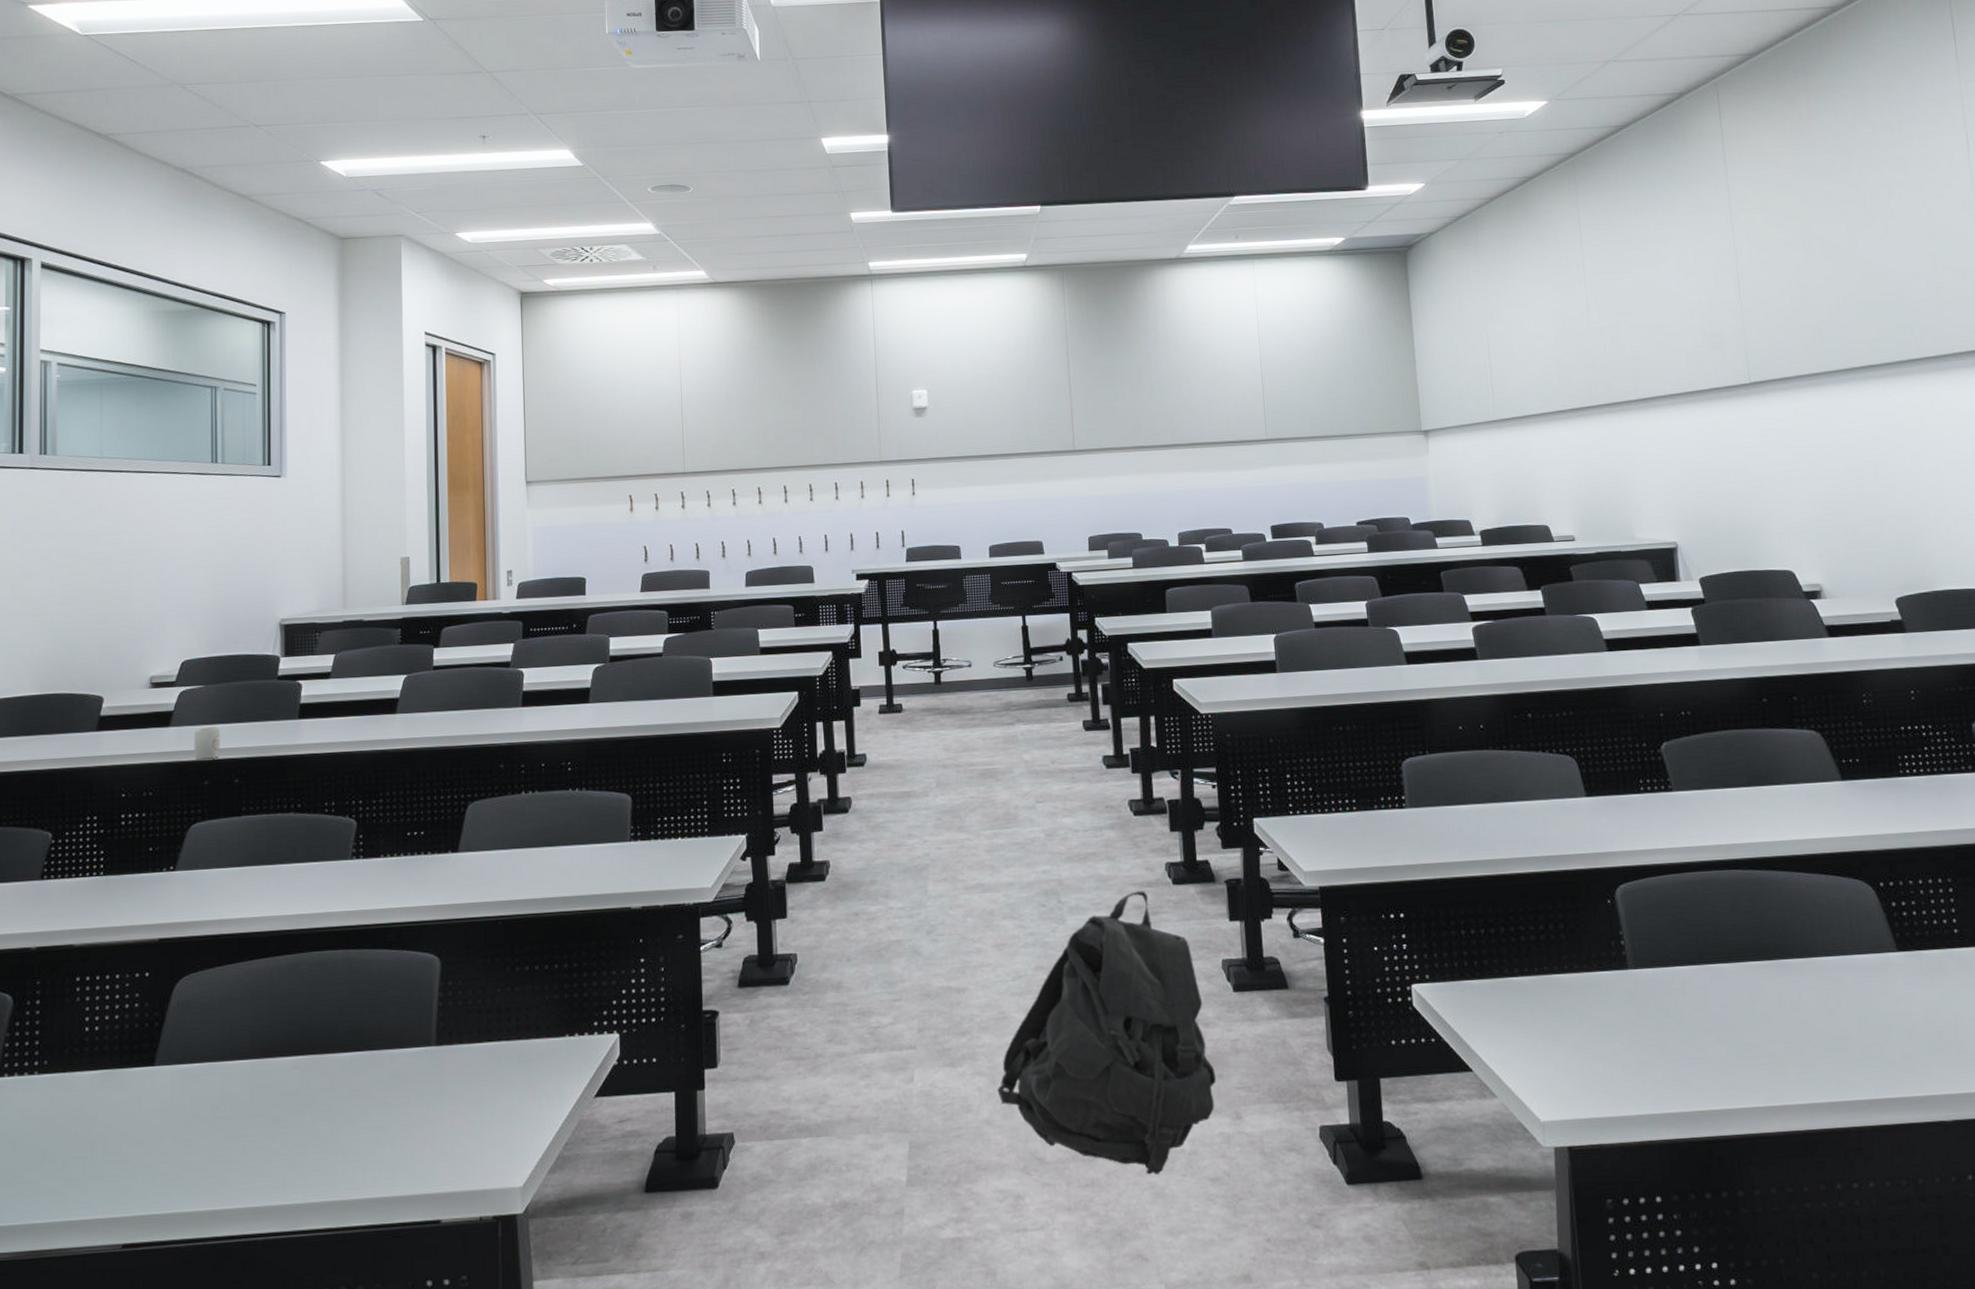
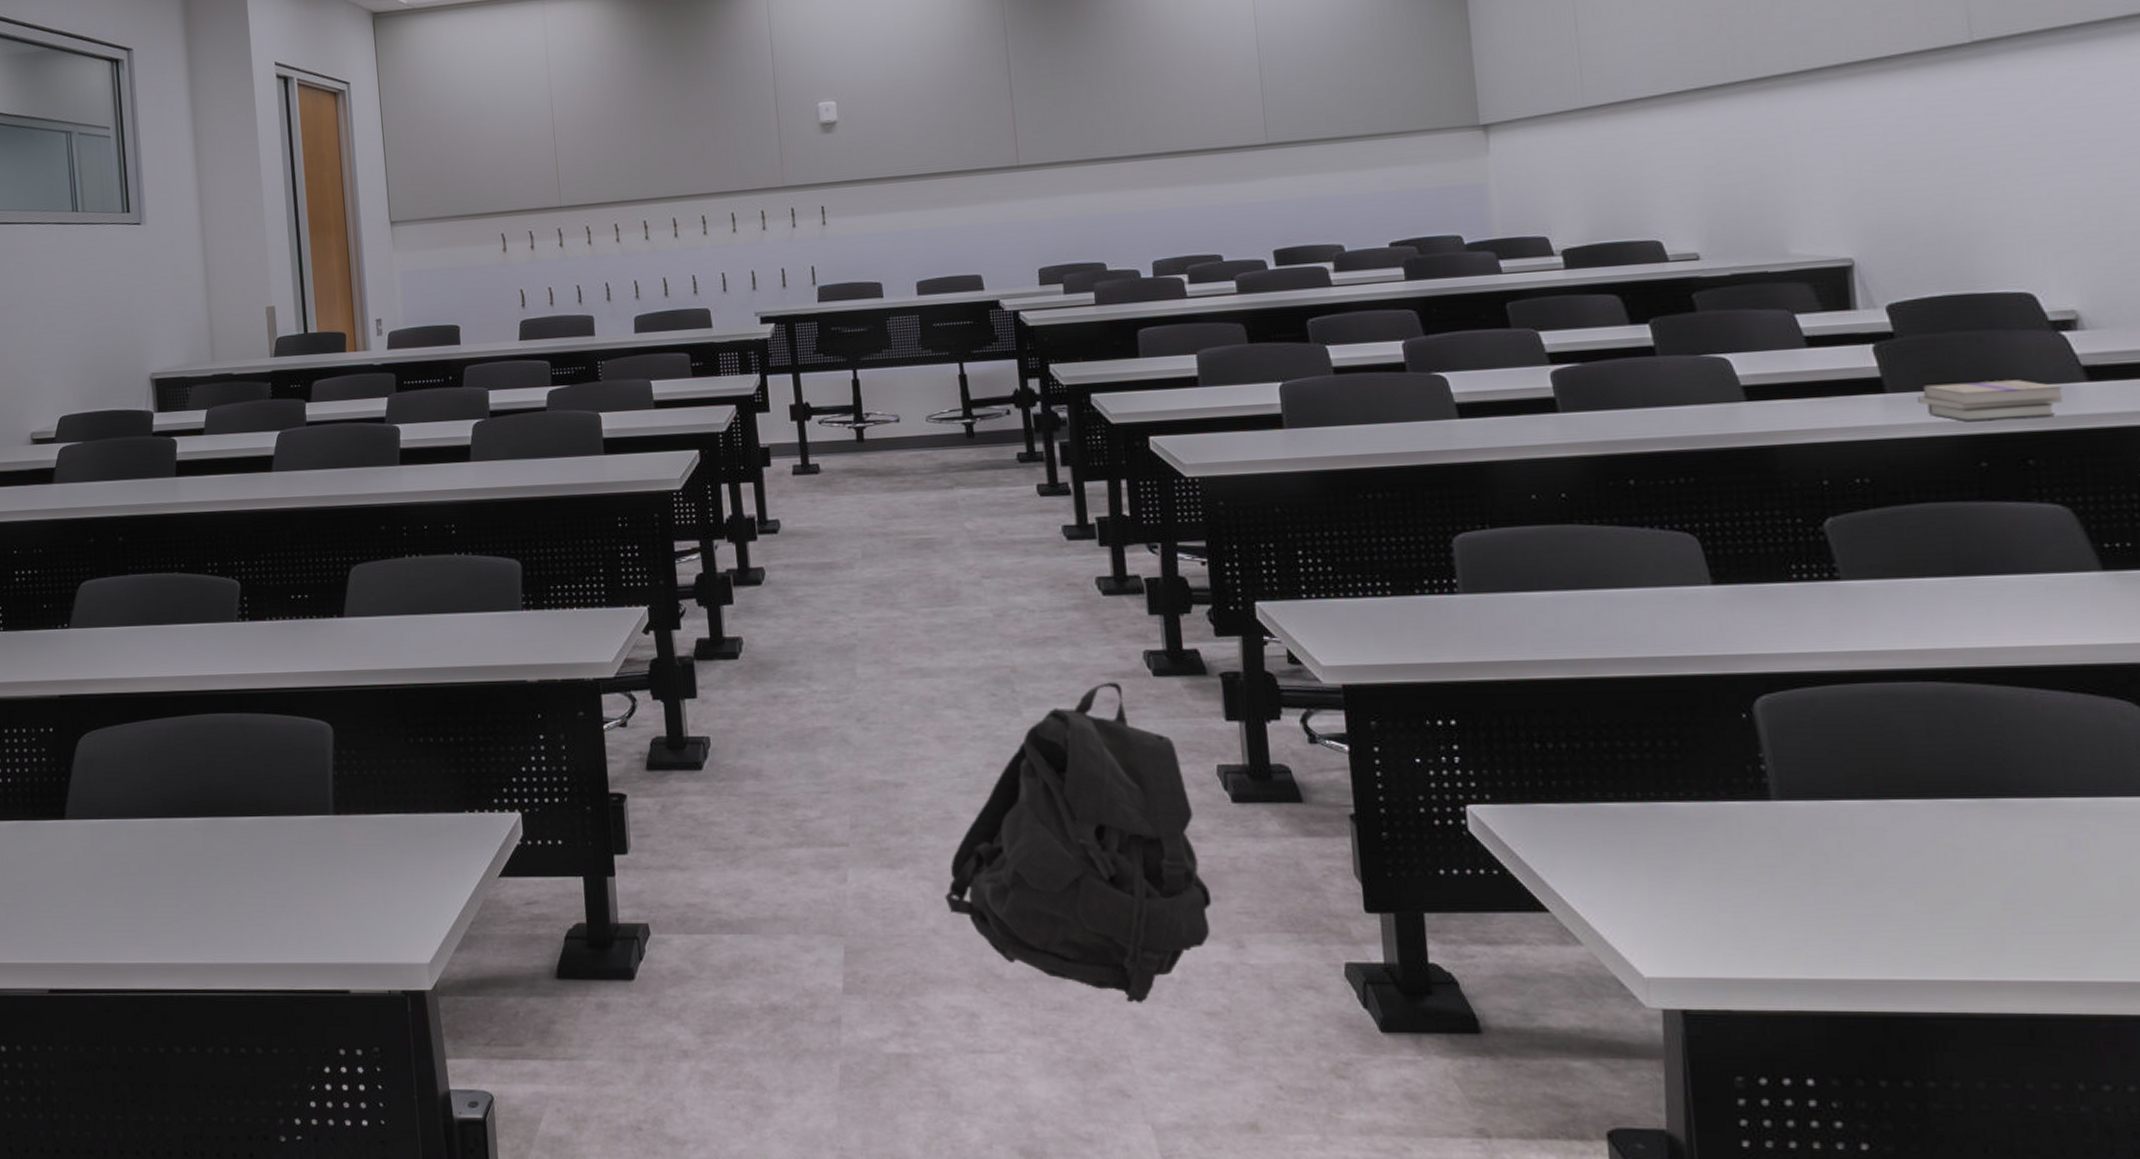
mug: present [193,726,220,761] -> none [76,483,103,518]
books: none [1721,636,1814,668] -> present [1918,380,2064,422]

